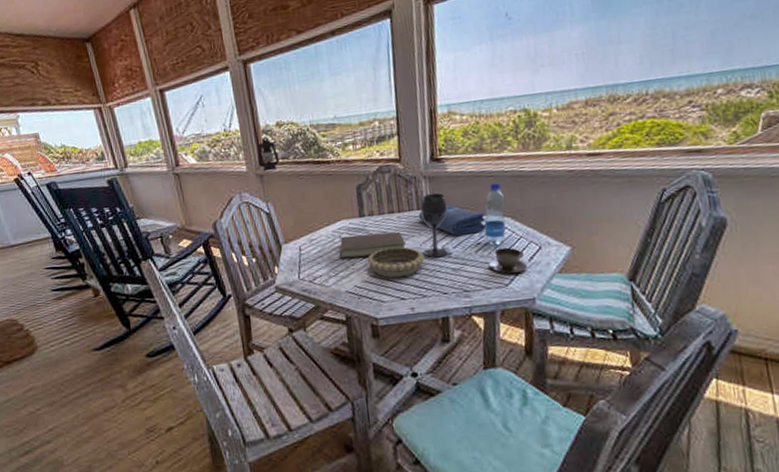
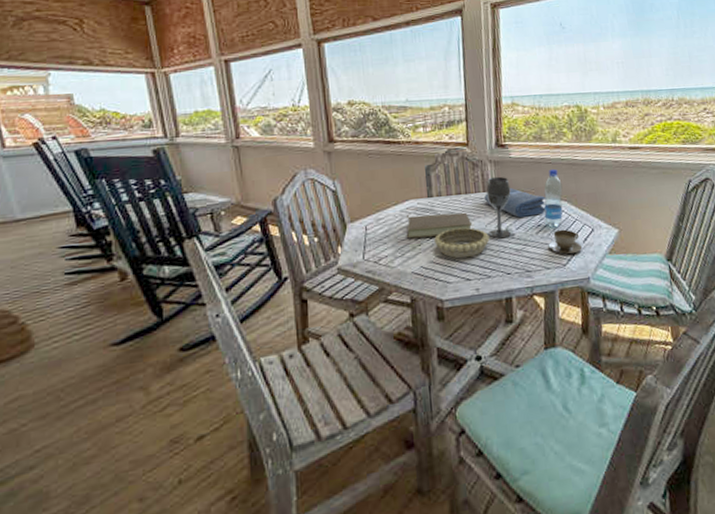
lantern: present [257,137,280,172] -> none [326,115,349,149]

